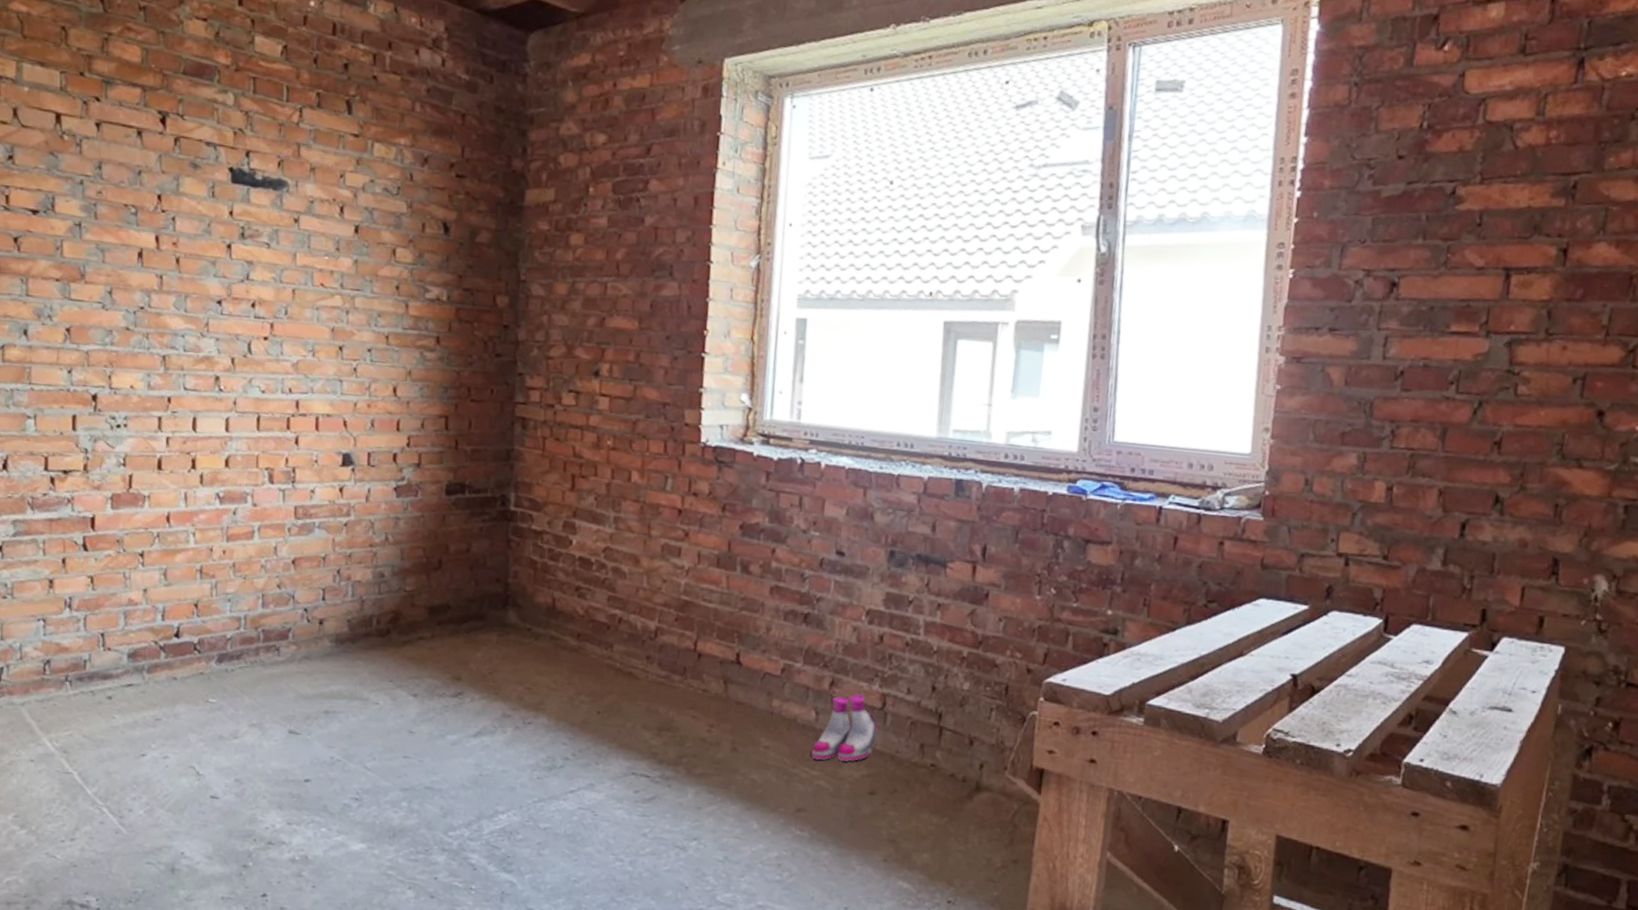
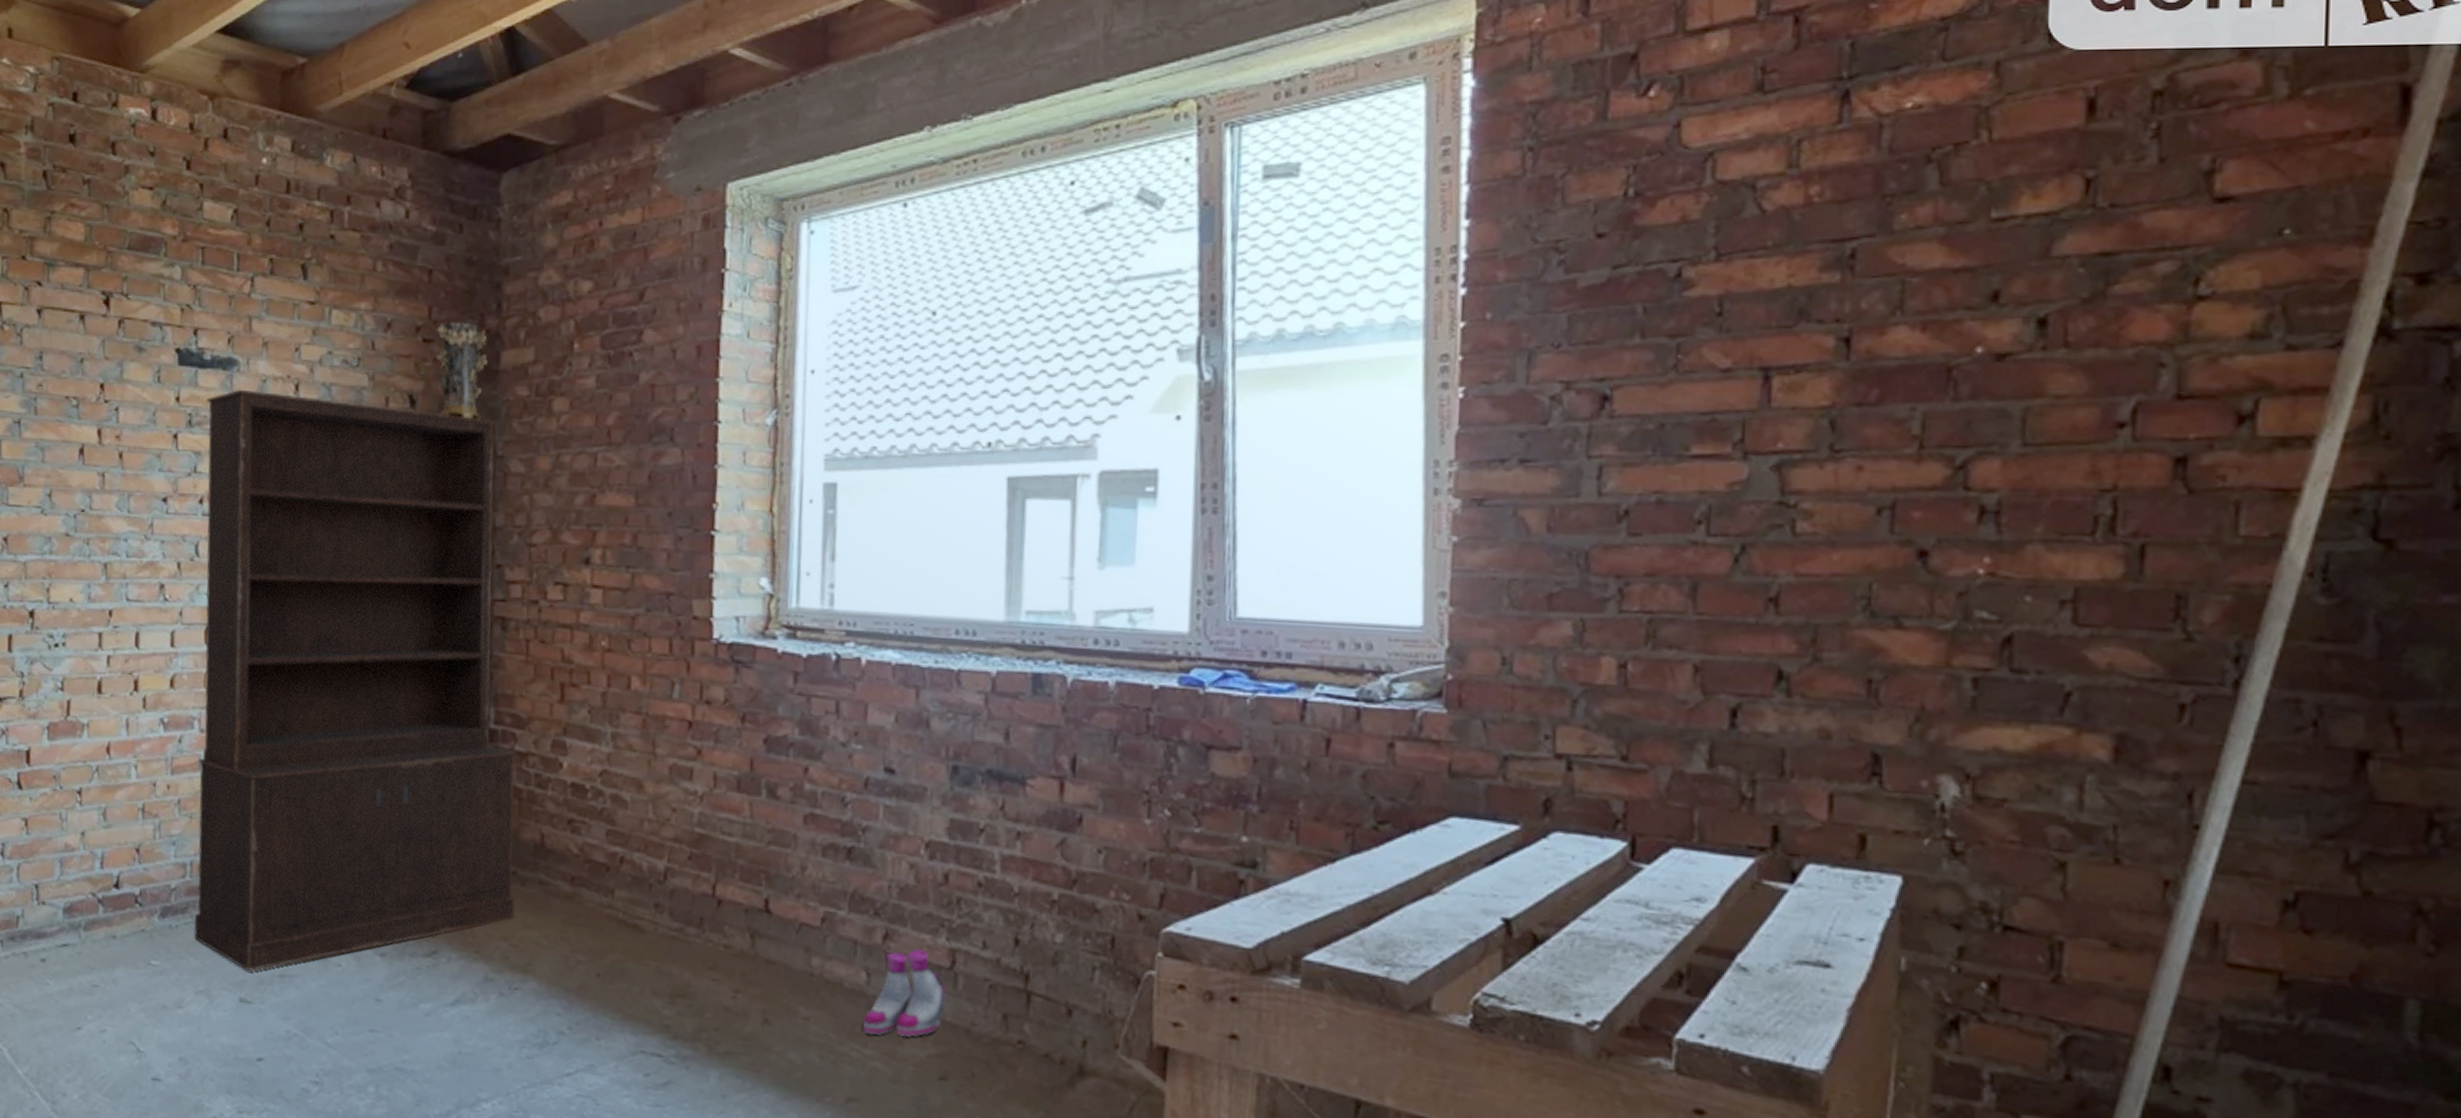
bookcase: none [247,209,532,709] -> present [193,390,516,972]
decorative vase: none [467,161,513,249] -> present [435,322,488,420]

